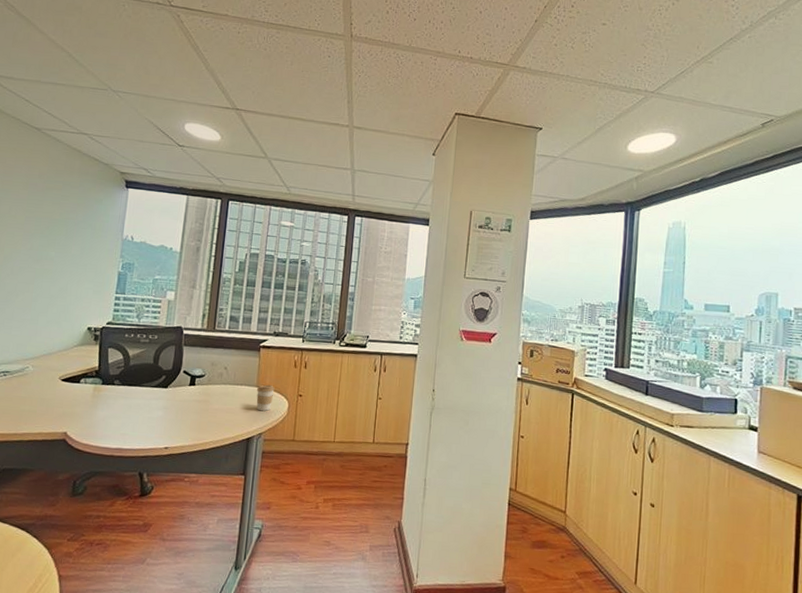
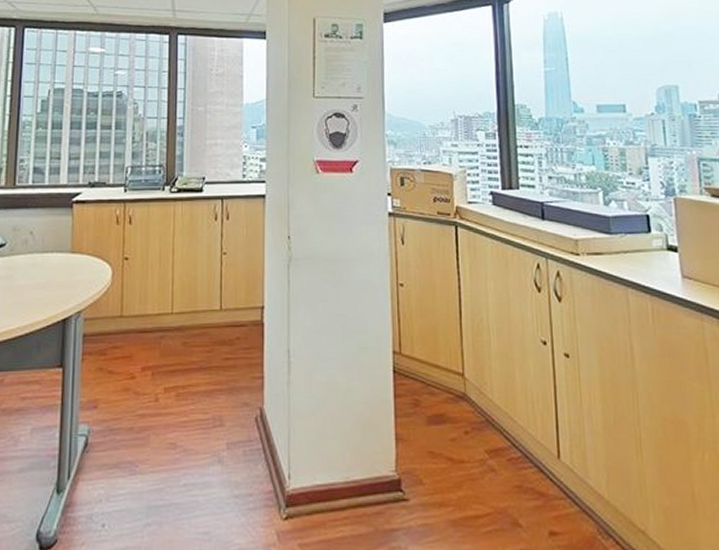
coffee cup: present [256,384,275,411] -> none [71,249,94,283]

